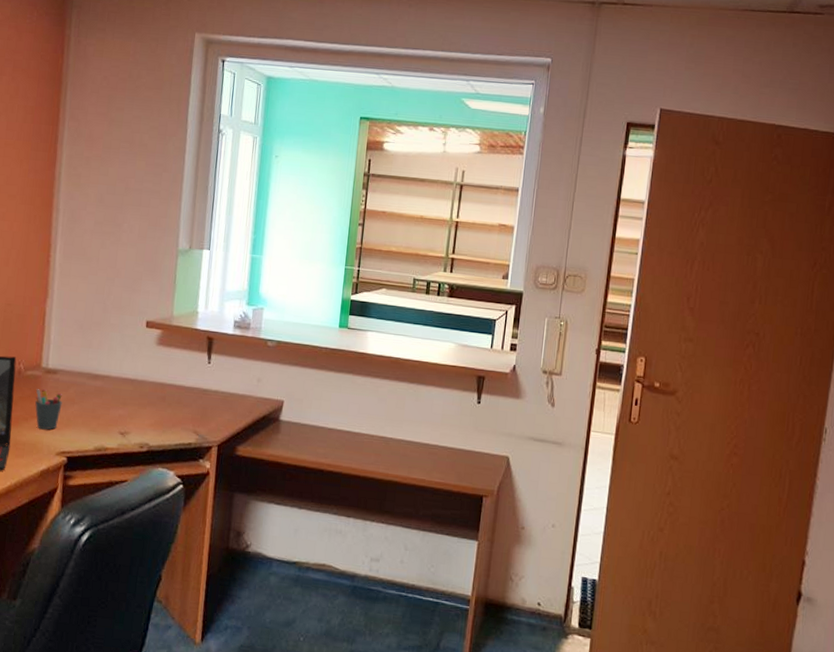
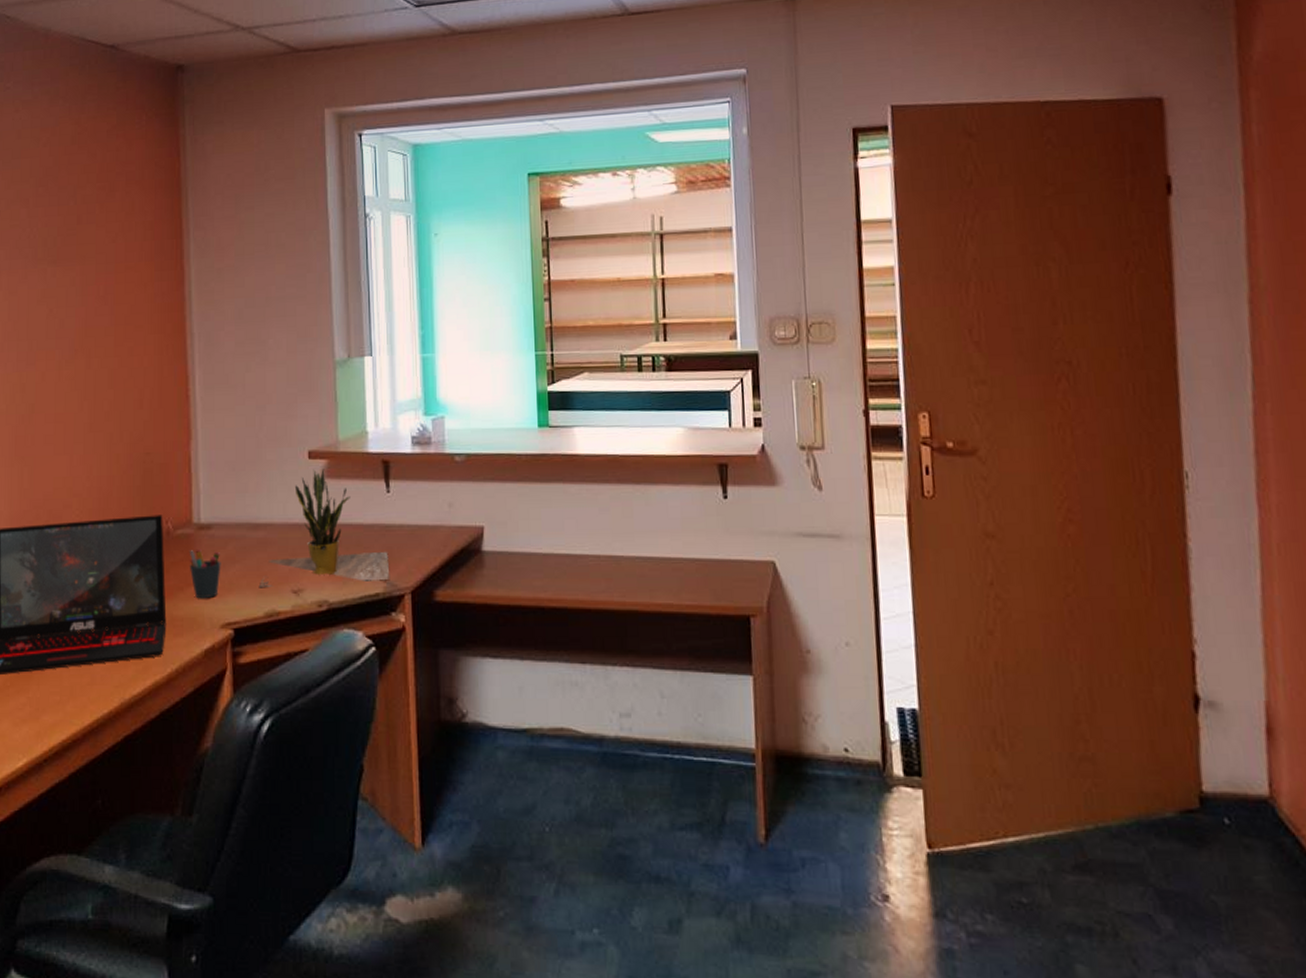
potted plant: none [91,336,203,433] -> present [258,469,390,588]

